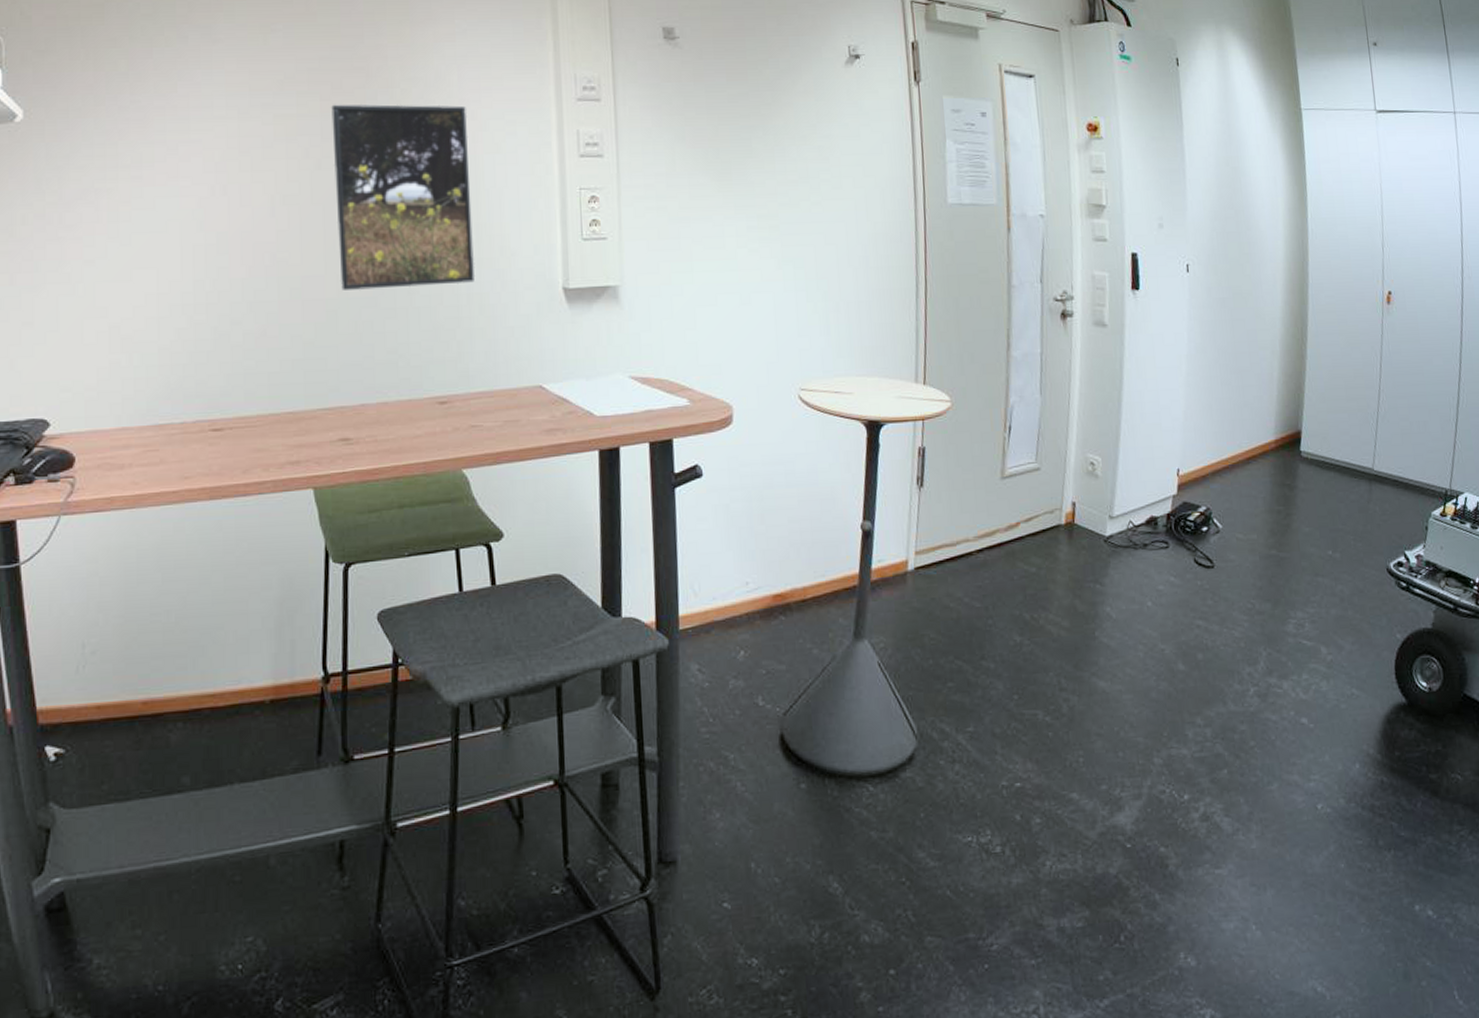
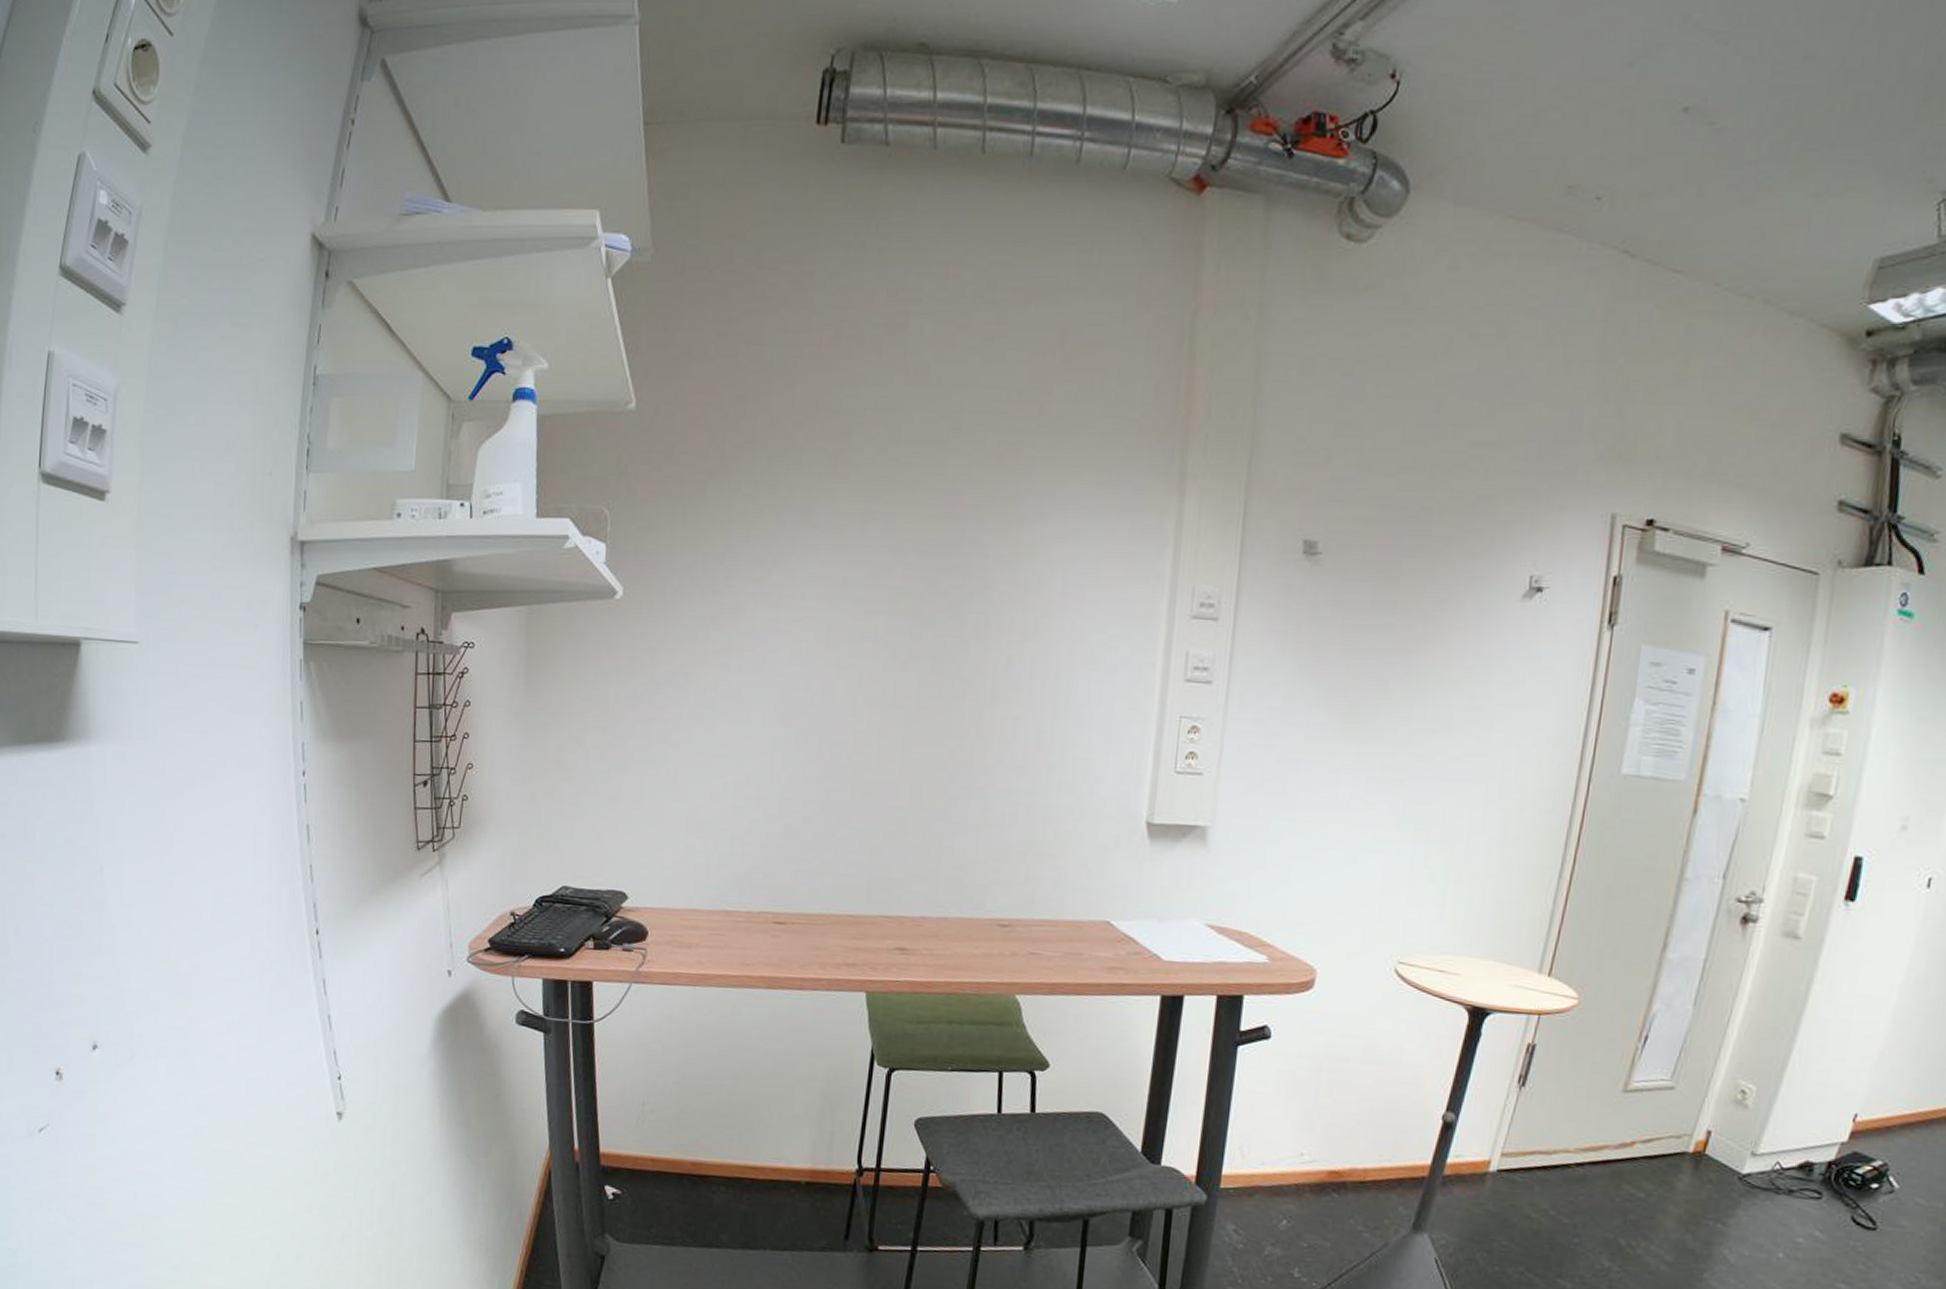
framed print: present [331,104,474,290] -> none [914,603,1067,806]

